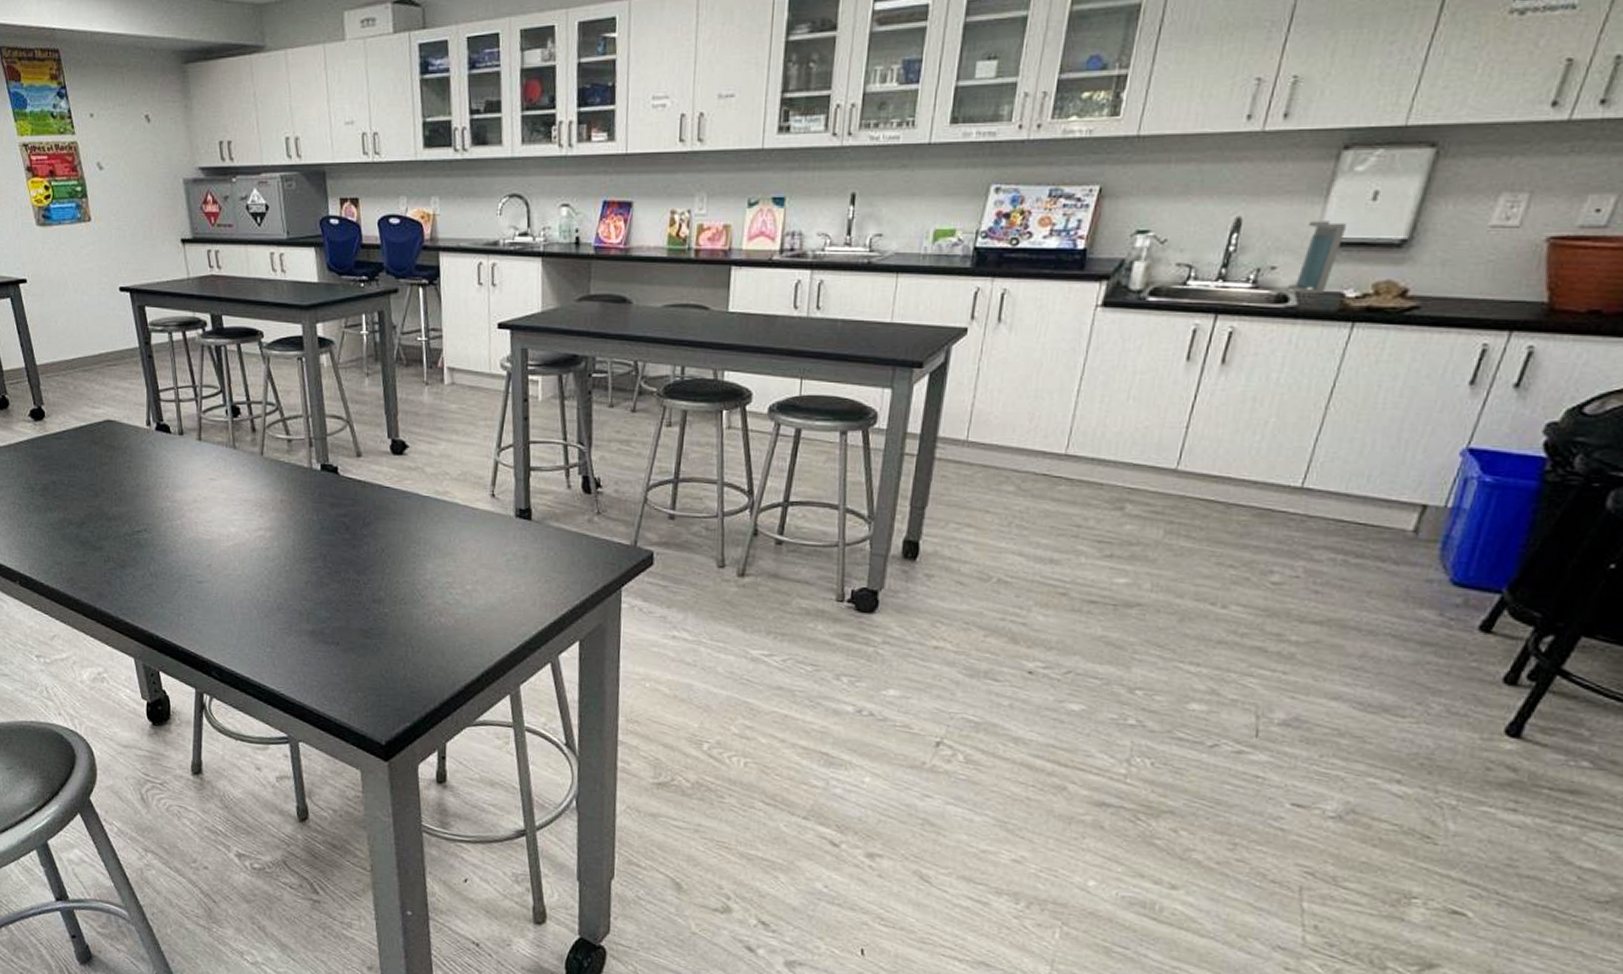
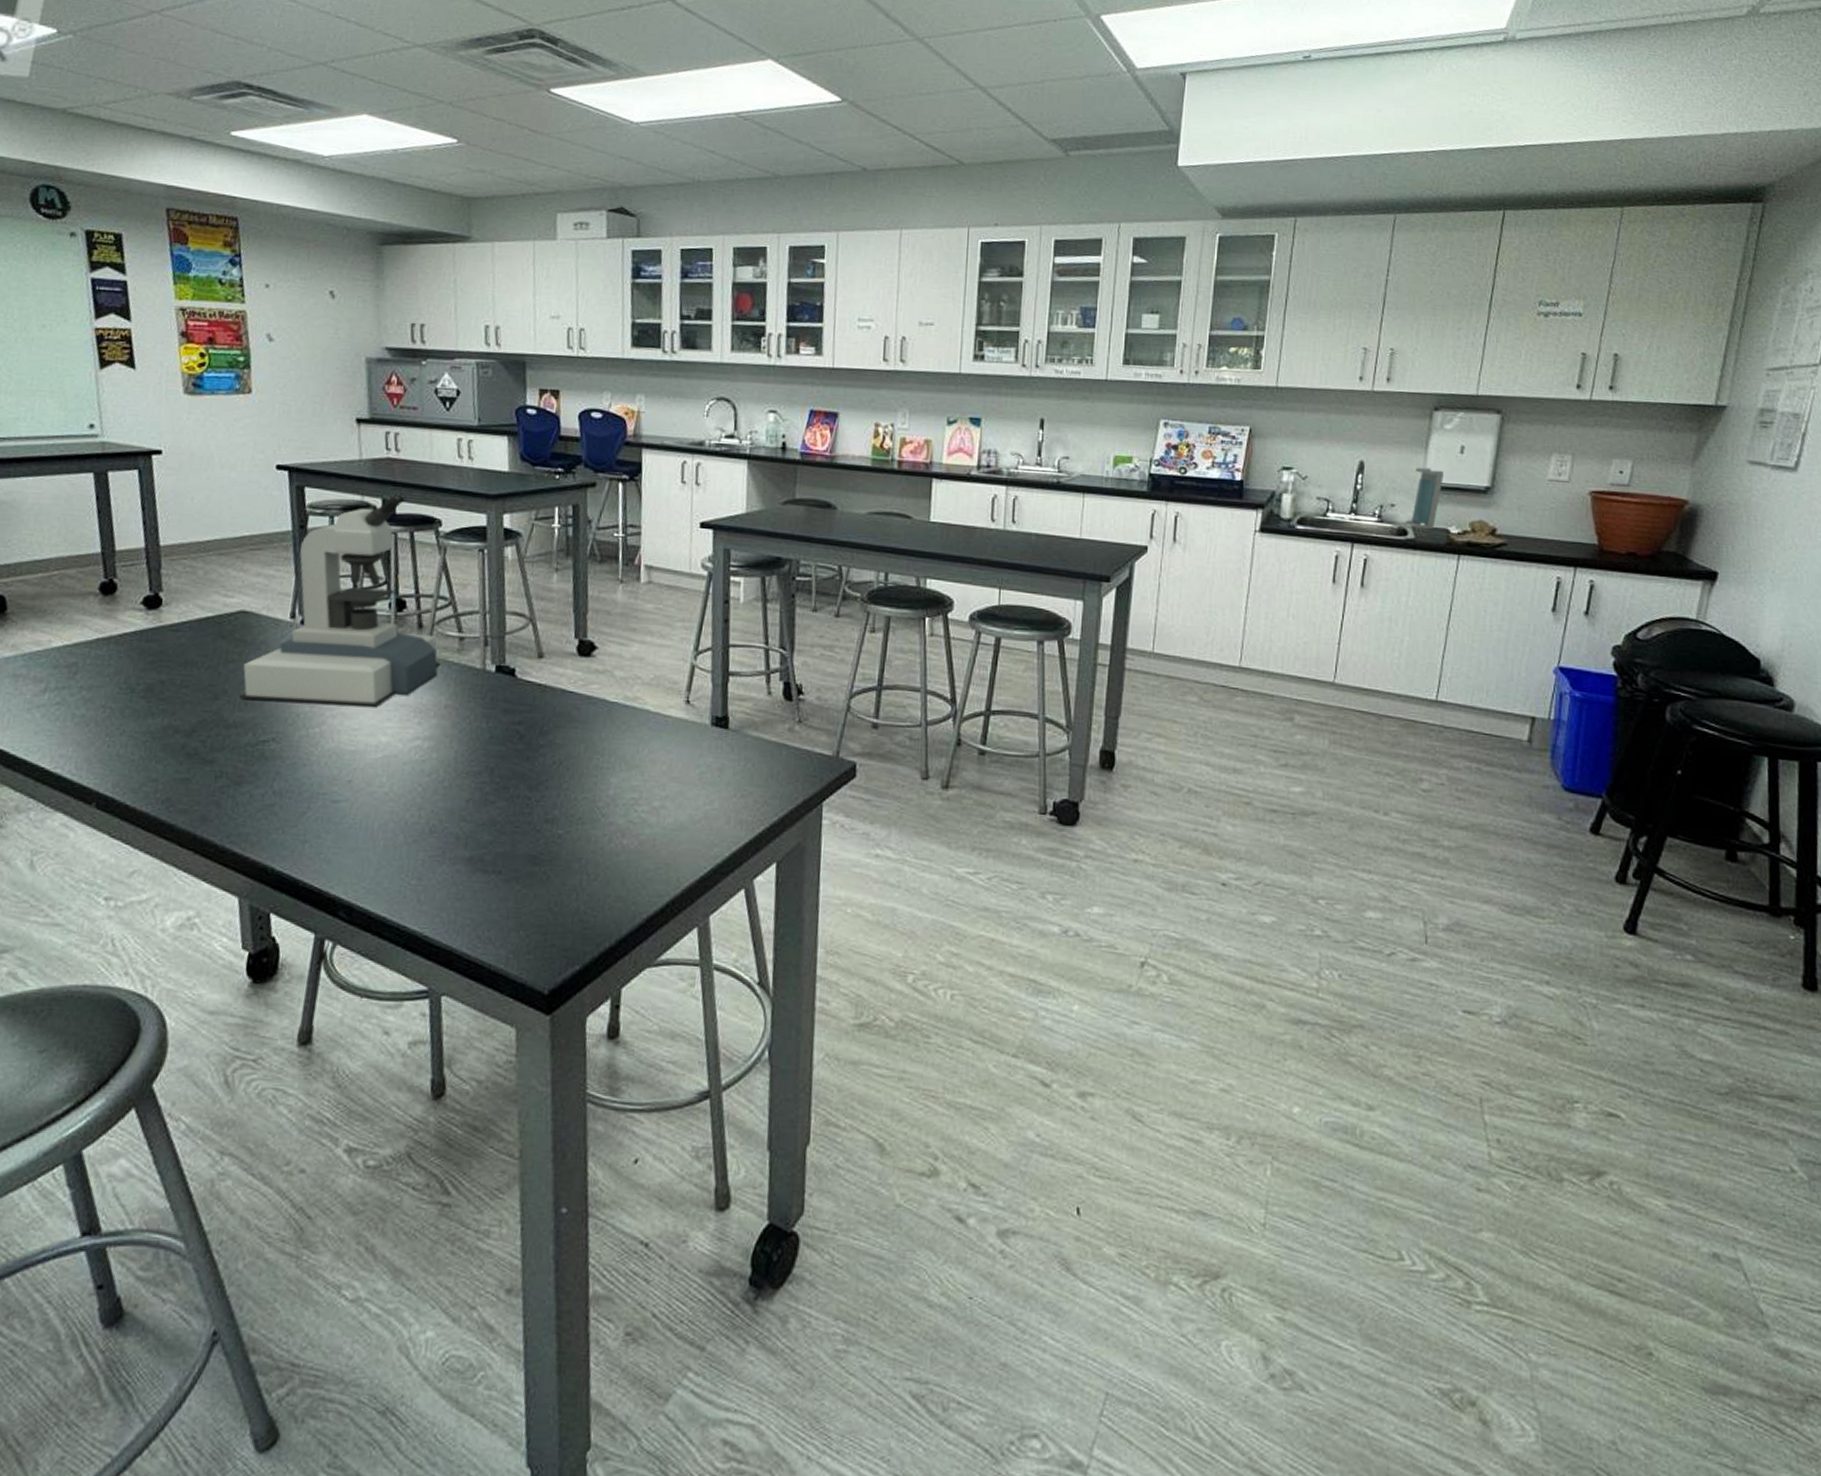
microscope: none [115,307,274,502] -> present [239,493,441,707]

